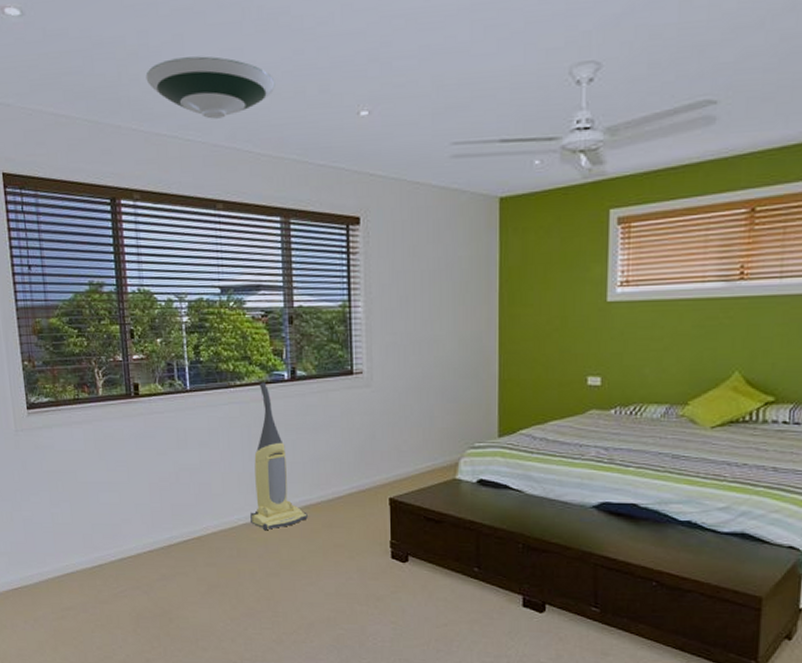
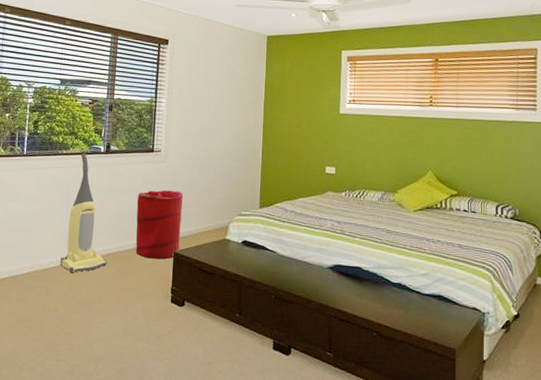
laundry hamper: none [337,422,399,508] -> present [135,189,183,259]

